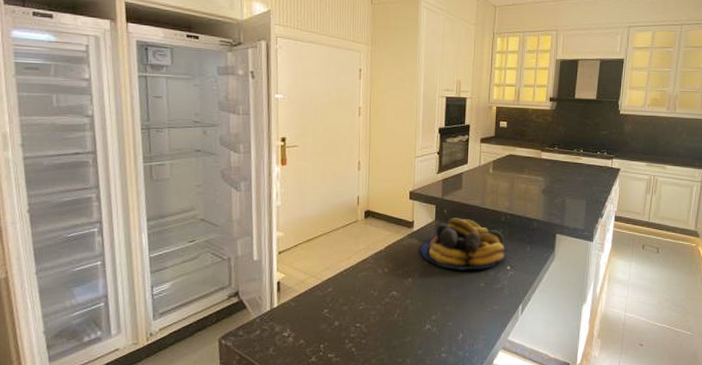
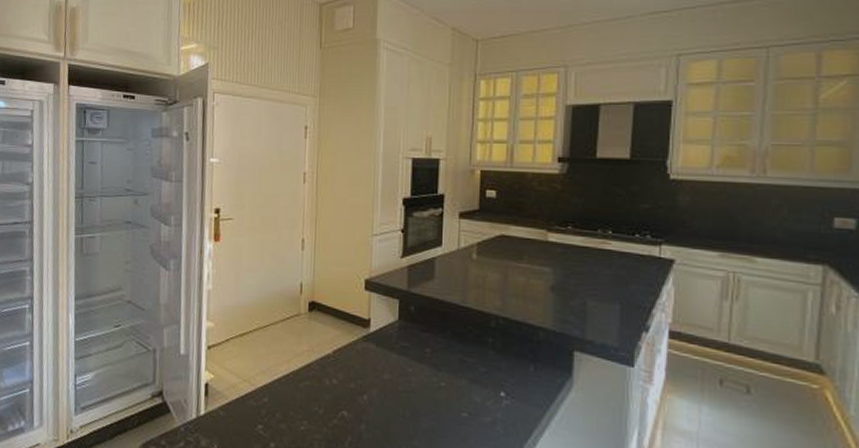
fruit bowl: present [420,218,506,270] -> none [378,318,498,393]

